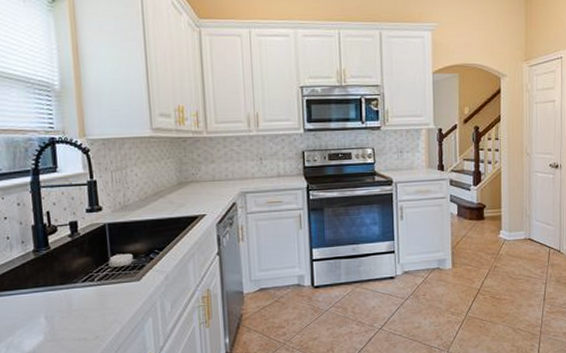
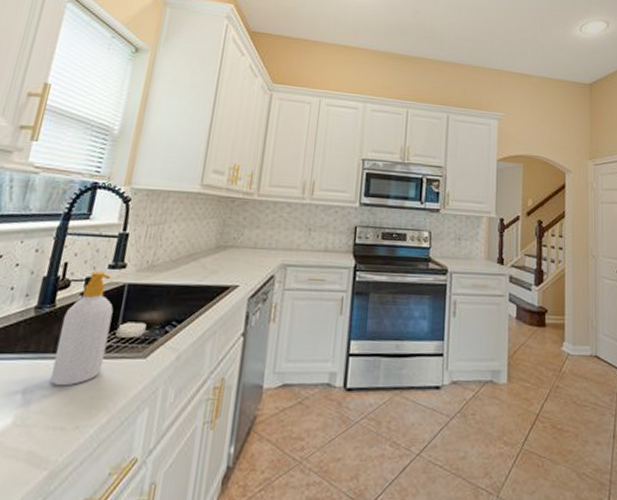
soap bottle: none [60,216,105,309] -> present [50,271,114,386]

